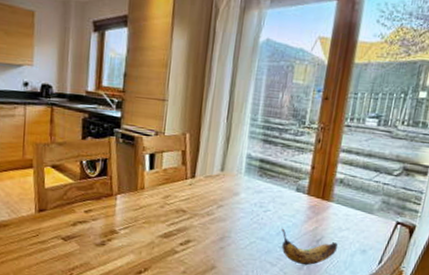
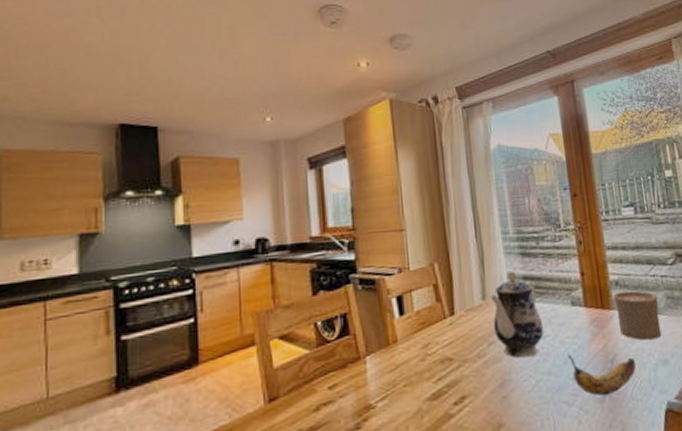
teapot: none [224,152,269,224] -> present [490,270,544,358]
cup: none [332,189,375,233] -> present [613,291,662,341]

